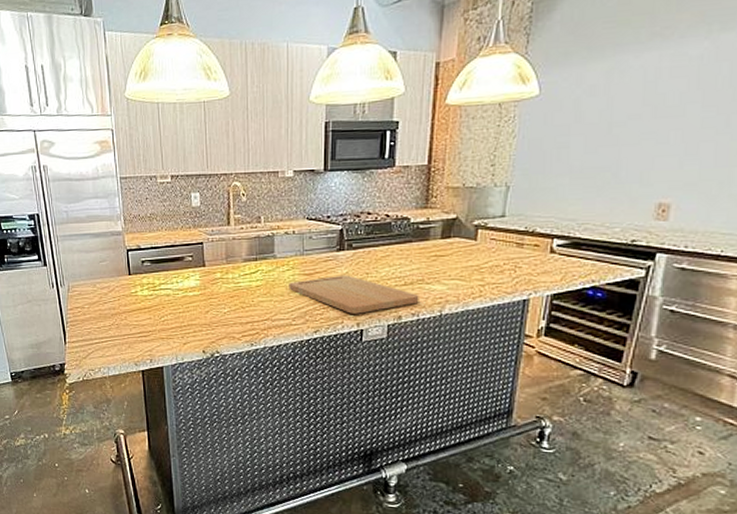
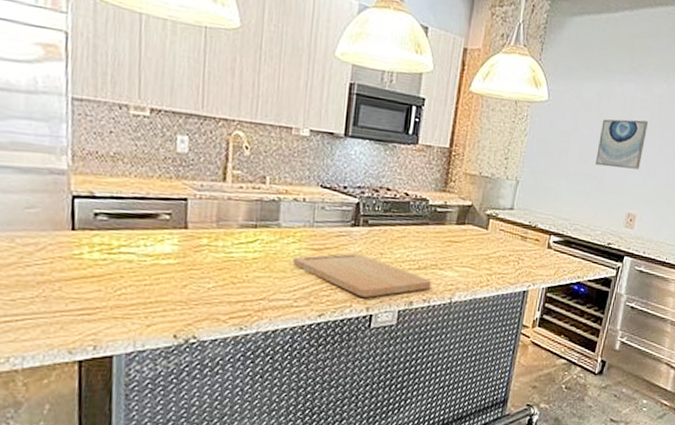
wall art: none [608,91,683,155] -> present [596,119,649,170]

